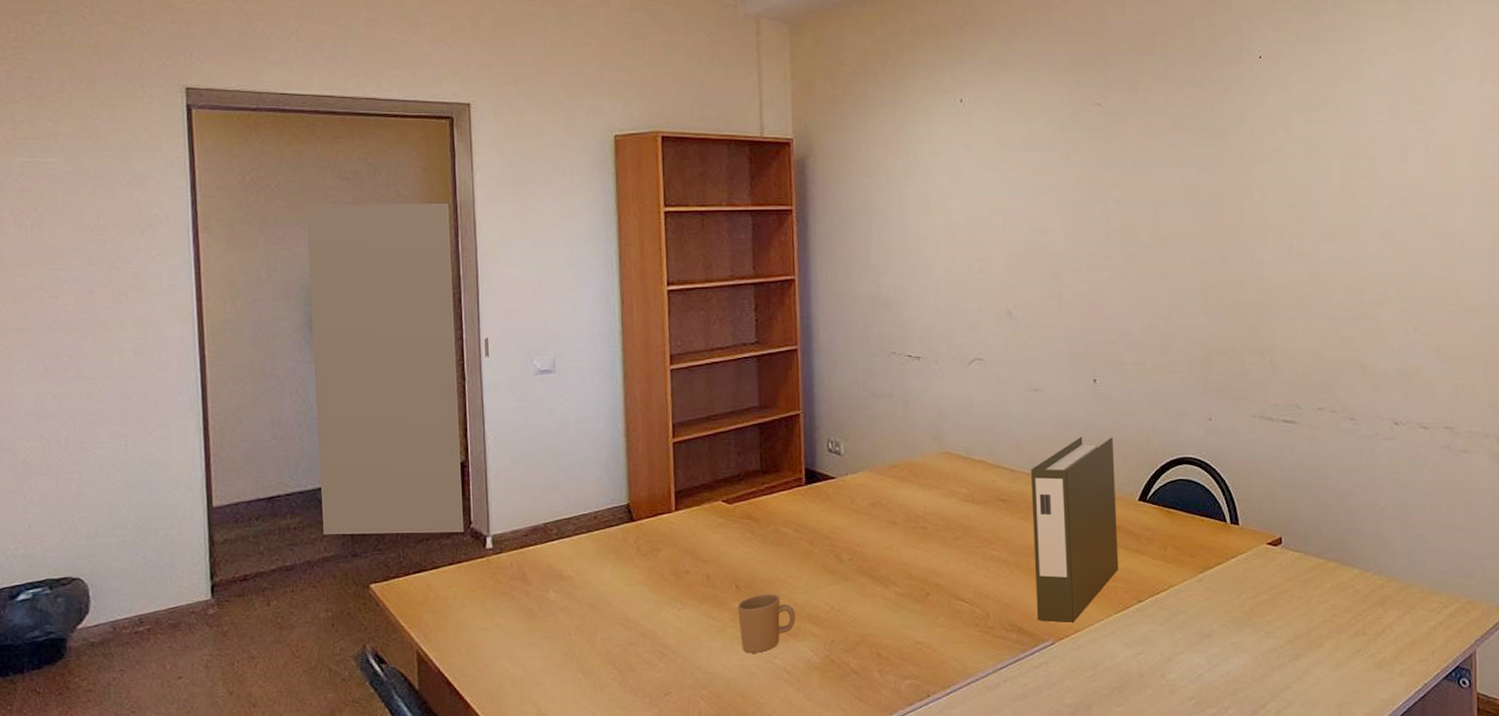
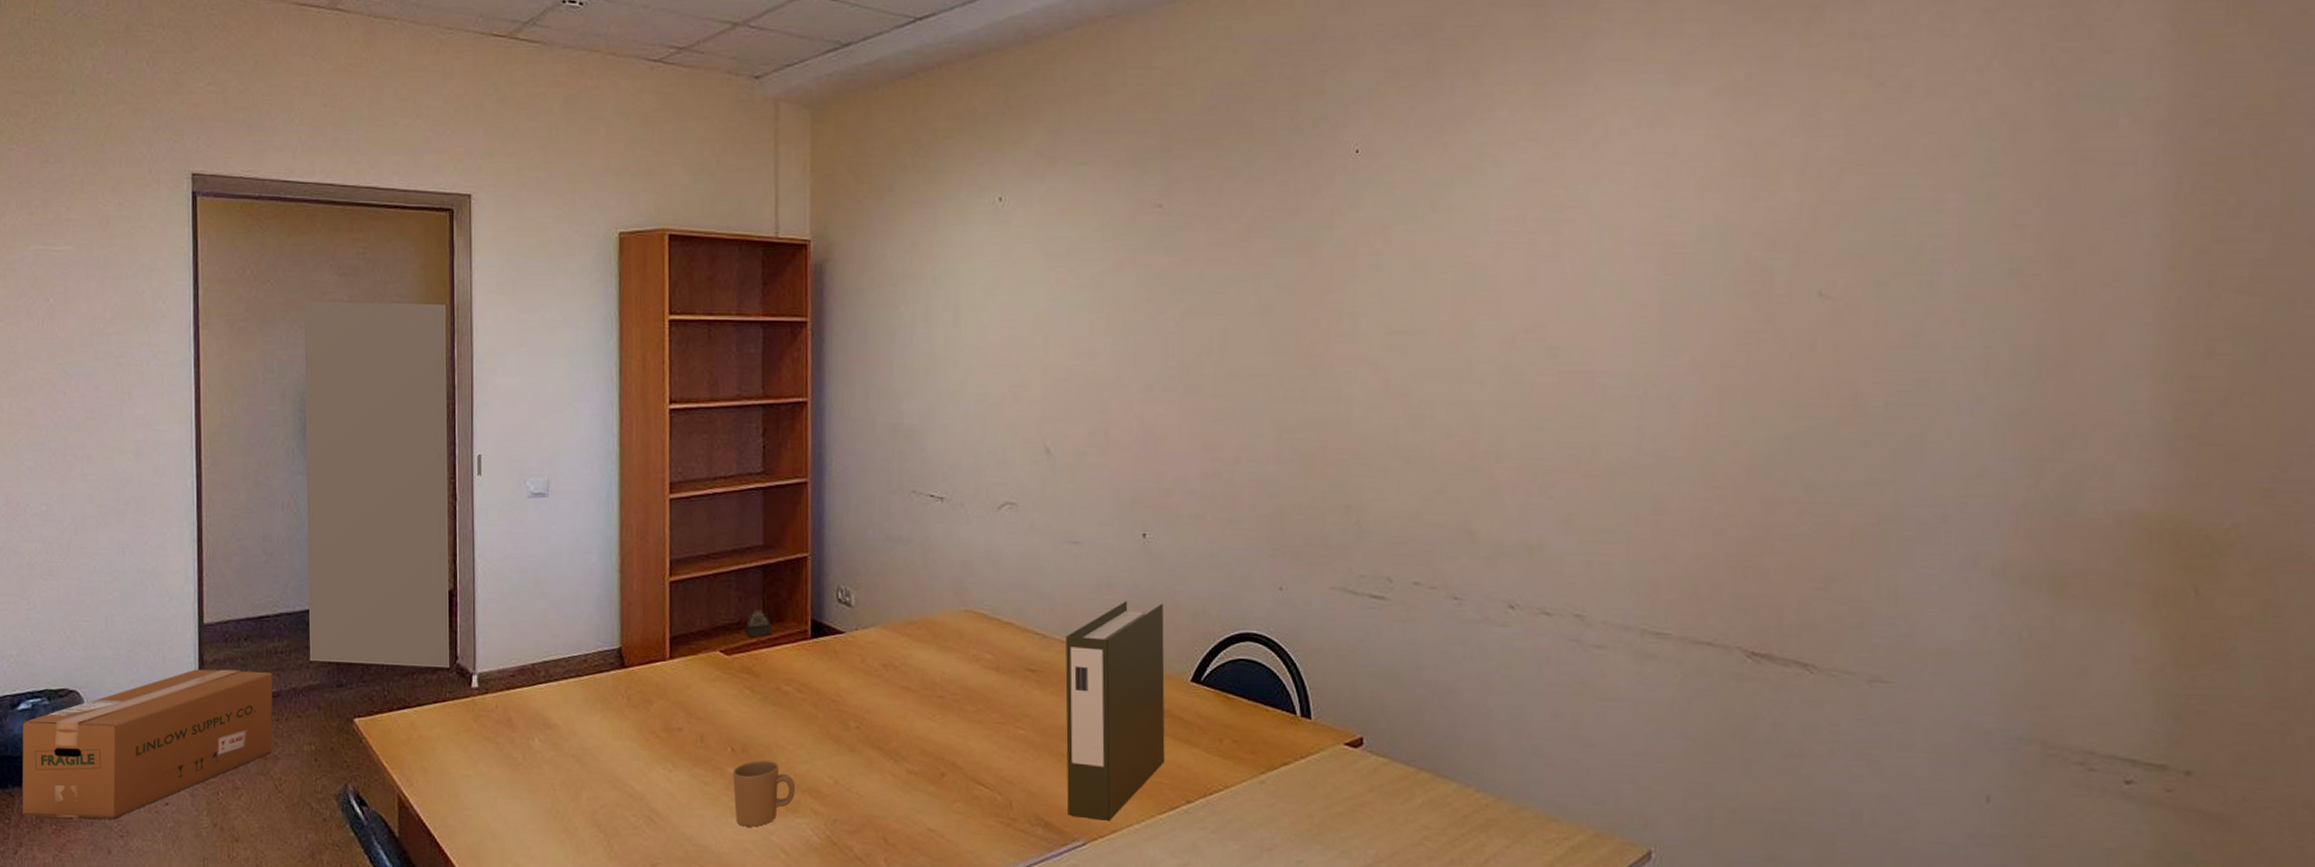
box: none [23,547,288,701] -> present [22,669,273,820]
decorative box: none [745,462,769,487] -> present [746,609,772,638]

